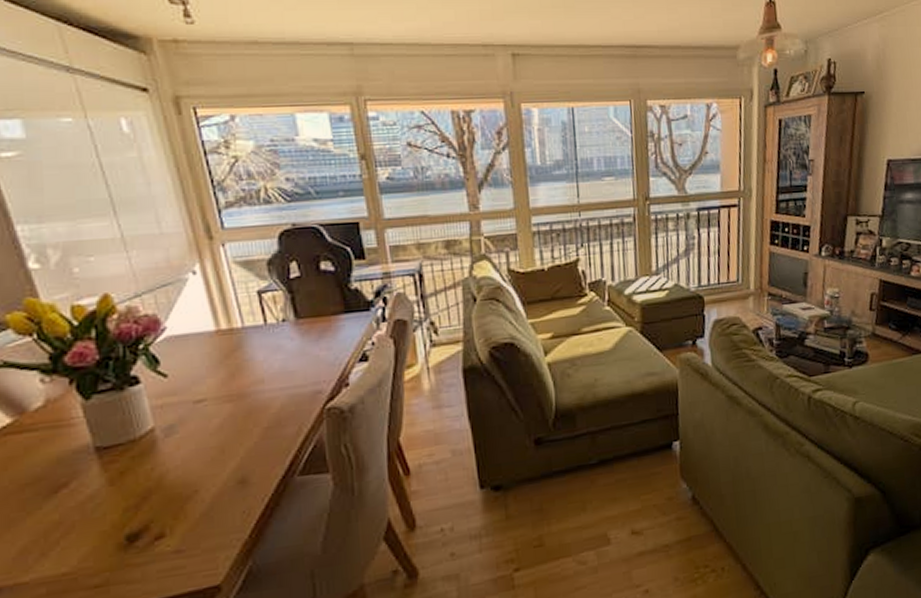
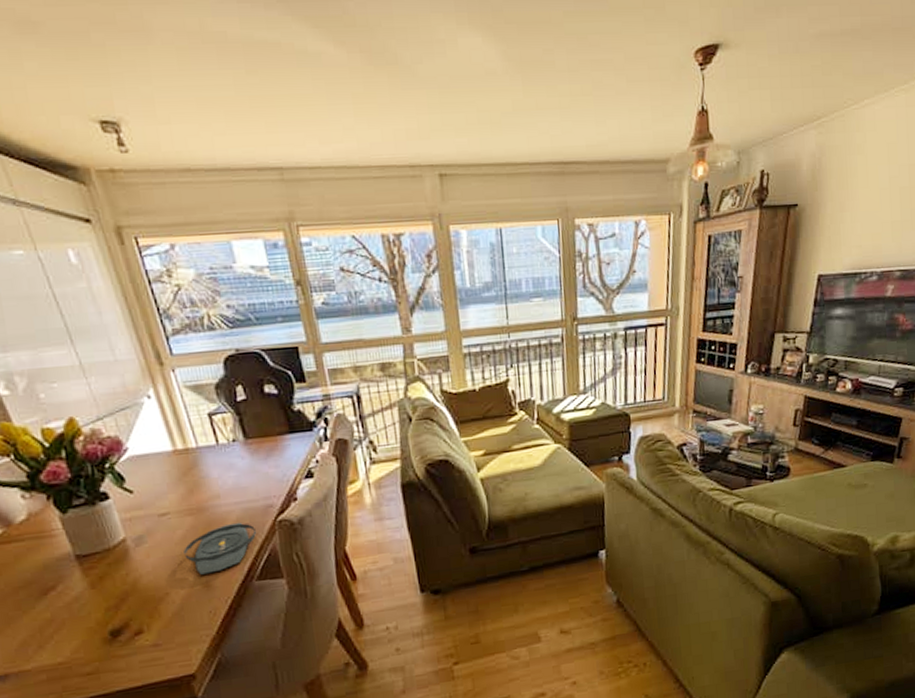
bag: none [219,409,303,469] -> present [184,522,257,575]

